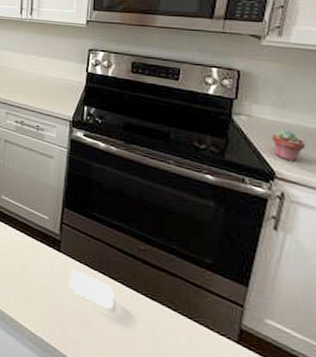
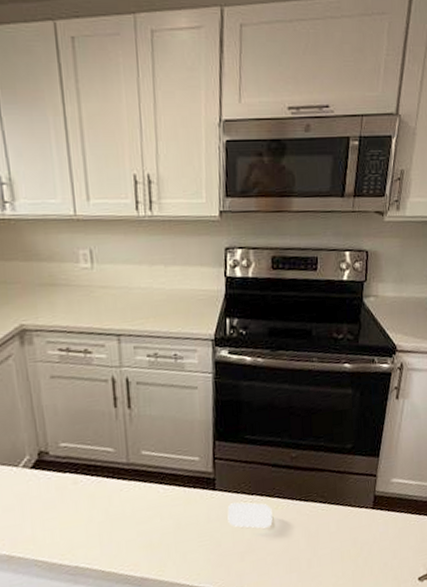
potted succulent: present [271,129,306,162] -> none [393,303,417,333]

